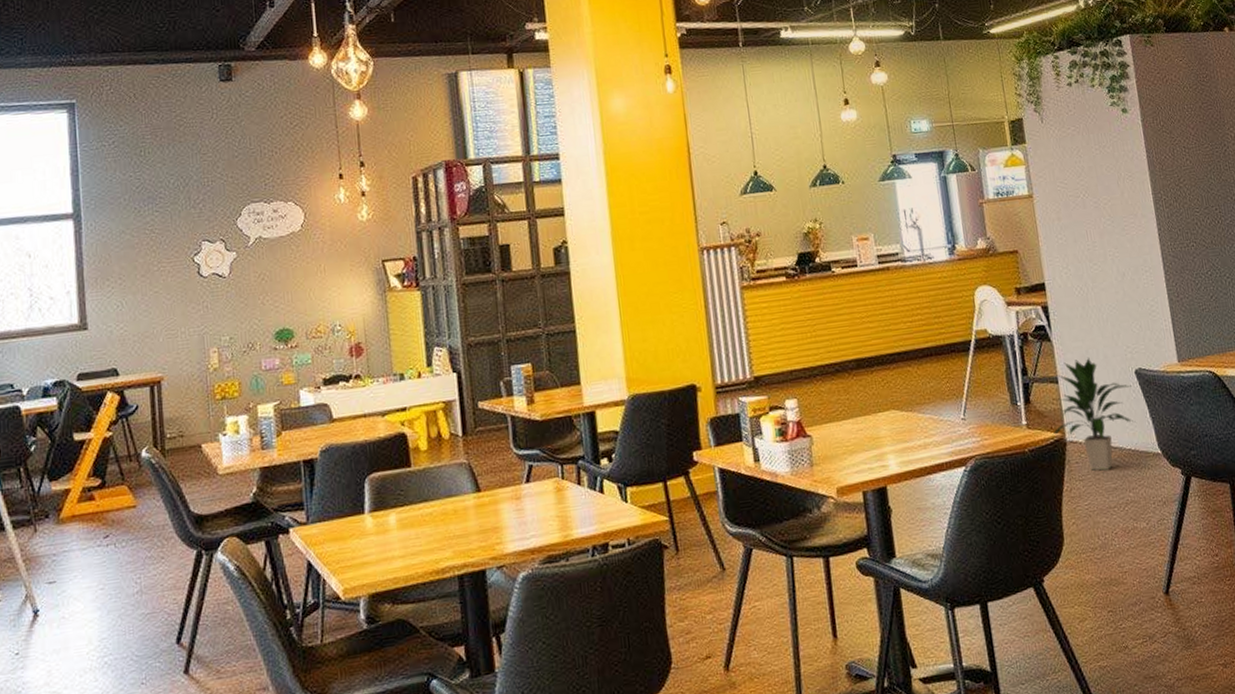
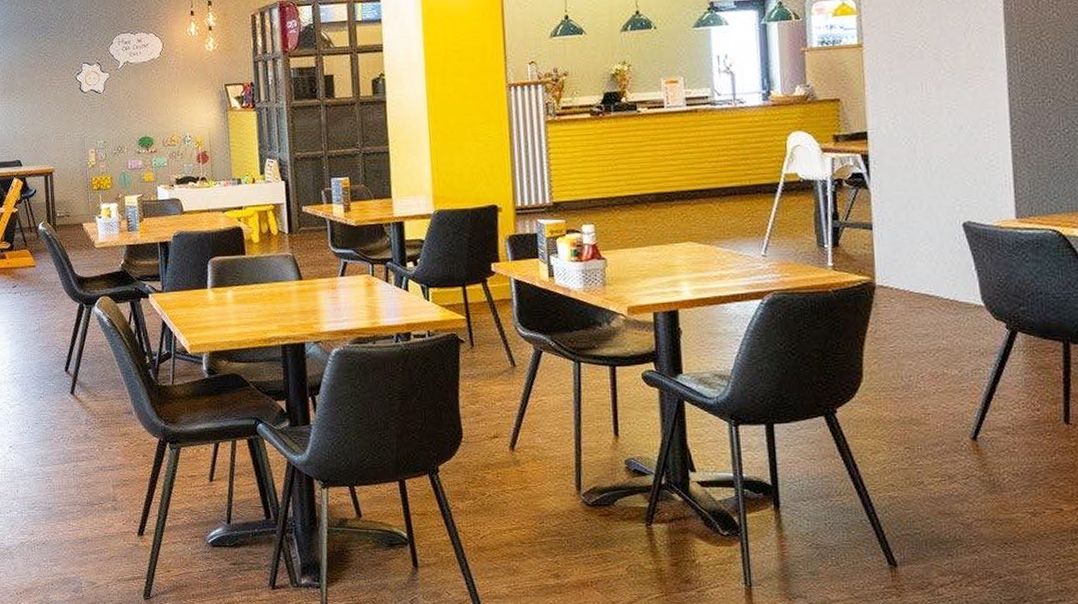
indoor plant: present [1052,357,1136,471] -> none [860,206,958,317]

